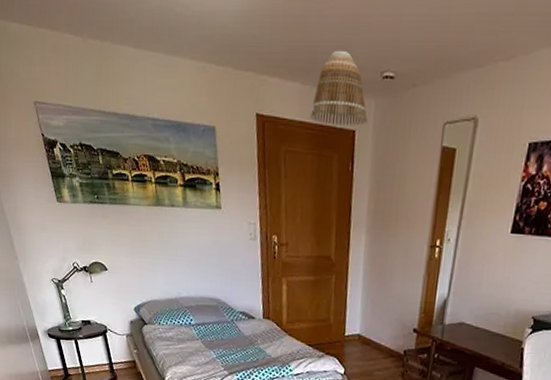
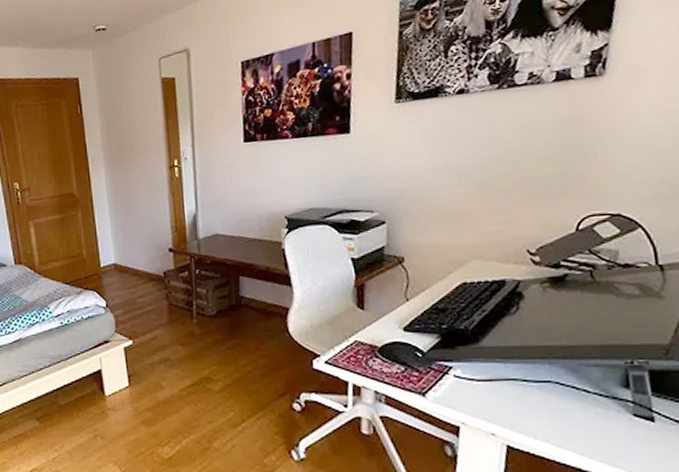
lamp shade: present [309,50,368,126] -> none [34,15,88,77]

